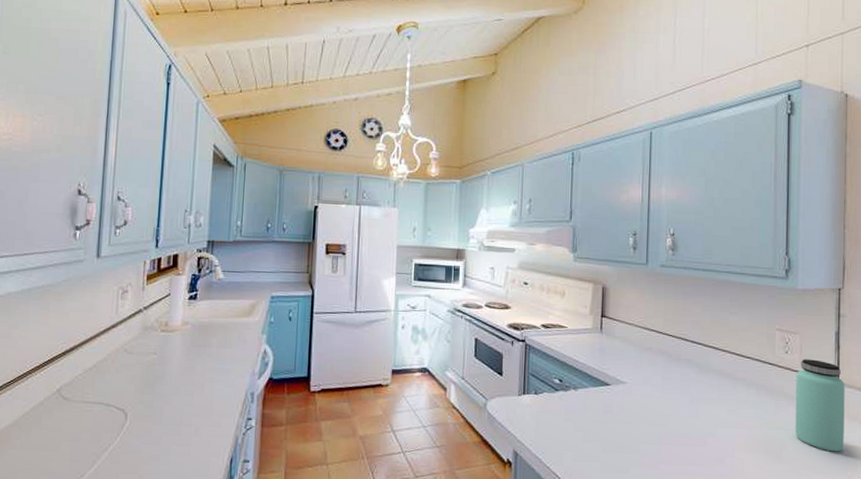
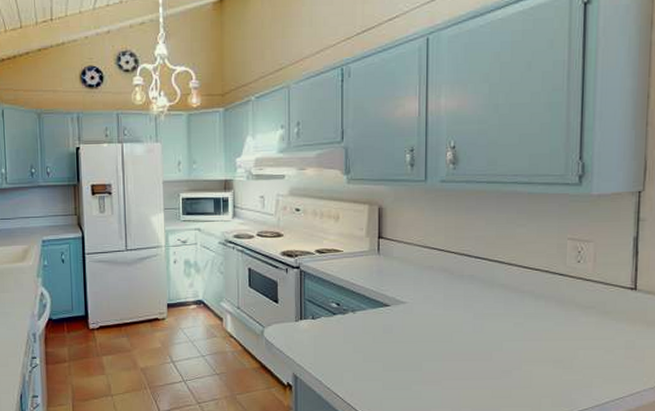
bottle: present [795,359,845,452] -> none [587,267,643,359]

